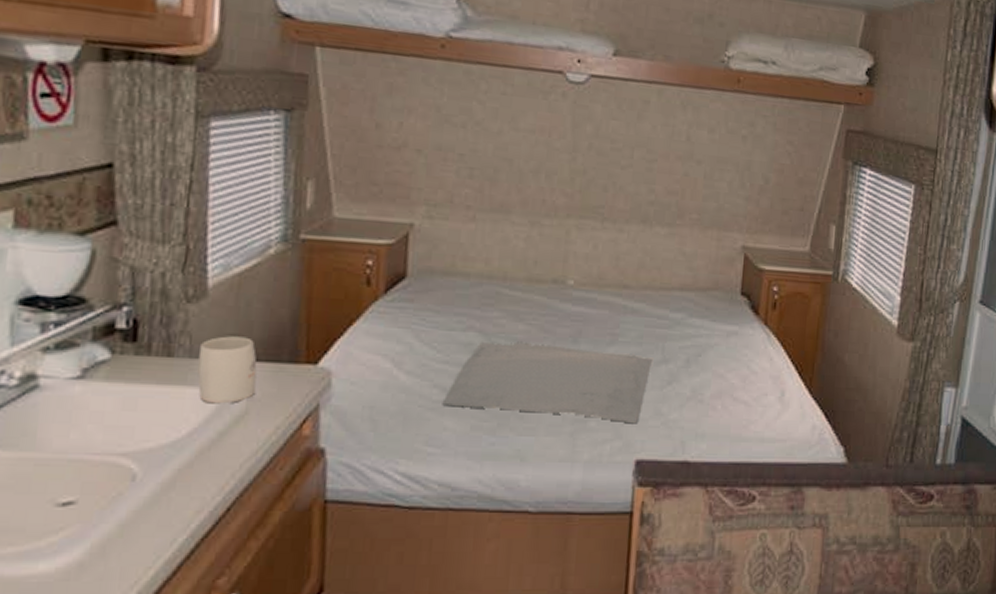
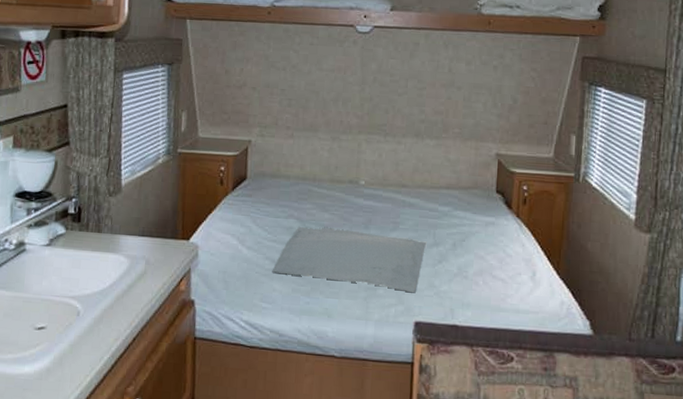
mug: present [197,336,257,404] -> none [115,219,152,266]

